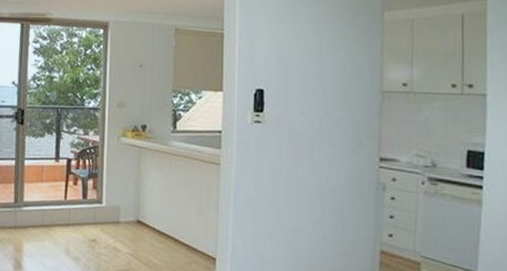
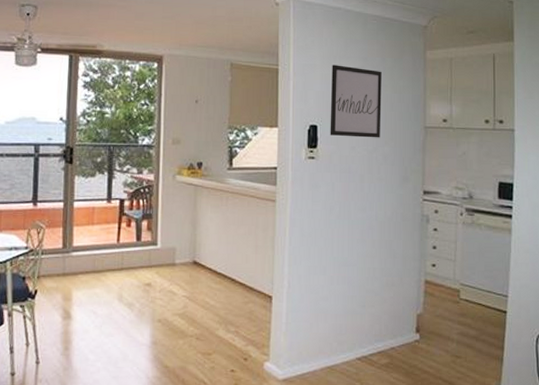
wall art: none [277,28,334,103] -> present [330,65,382,138]

